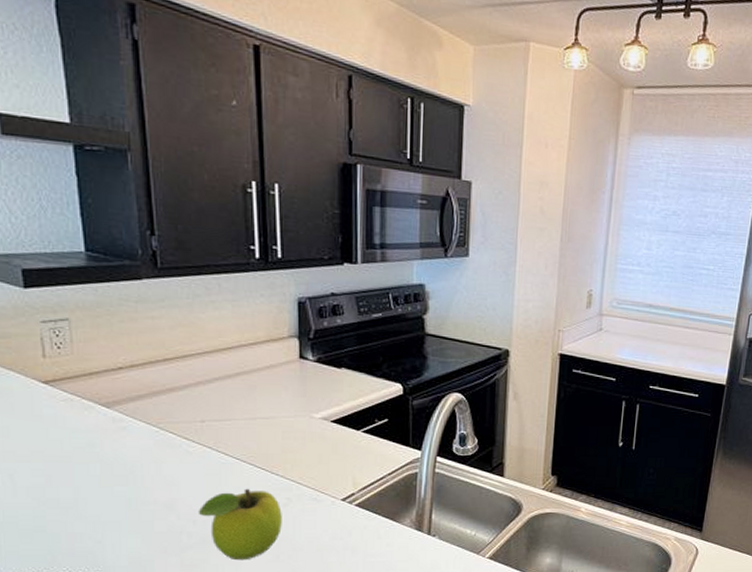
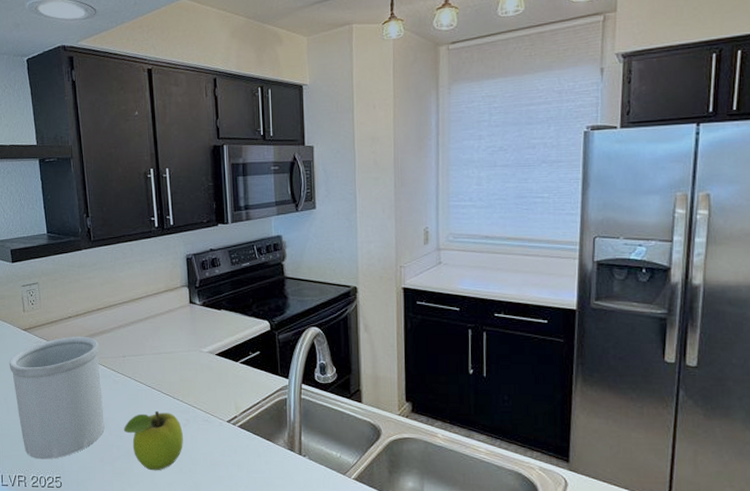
utensil holder: none [17,394,170,554] -> present [9,337,105,460]

